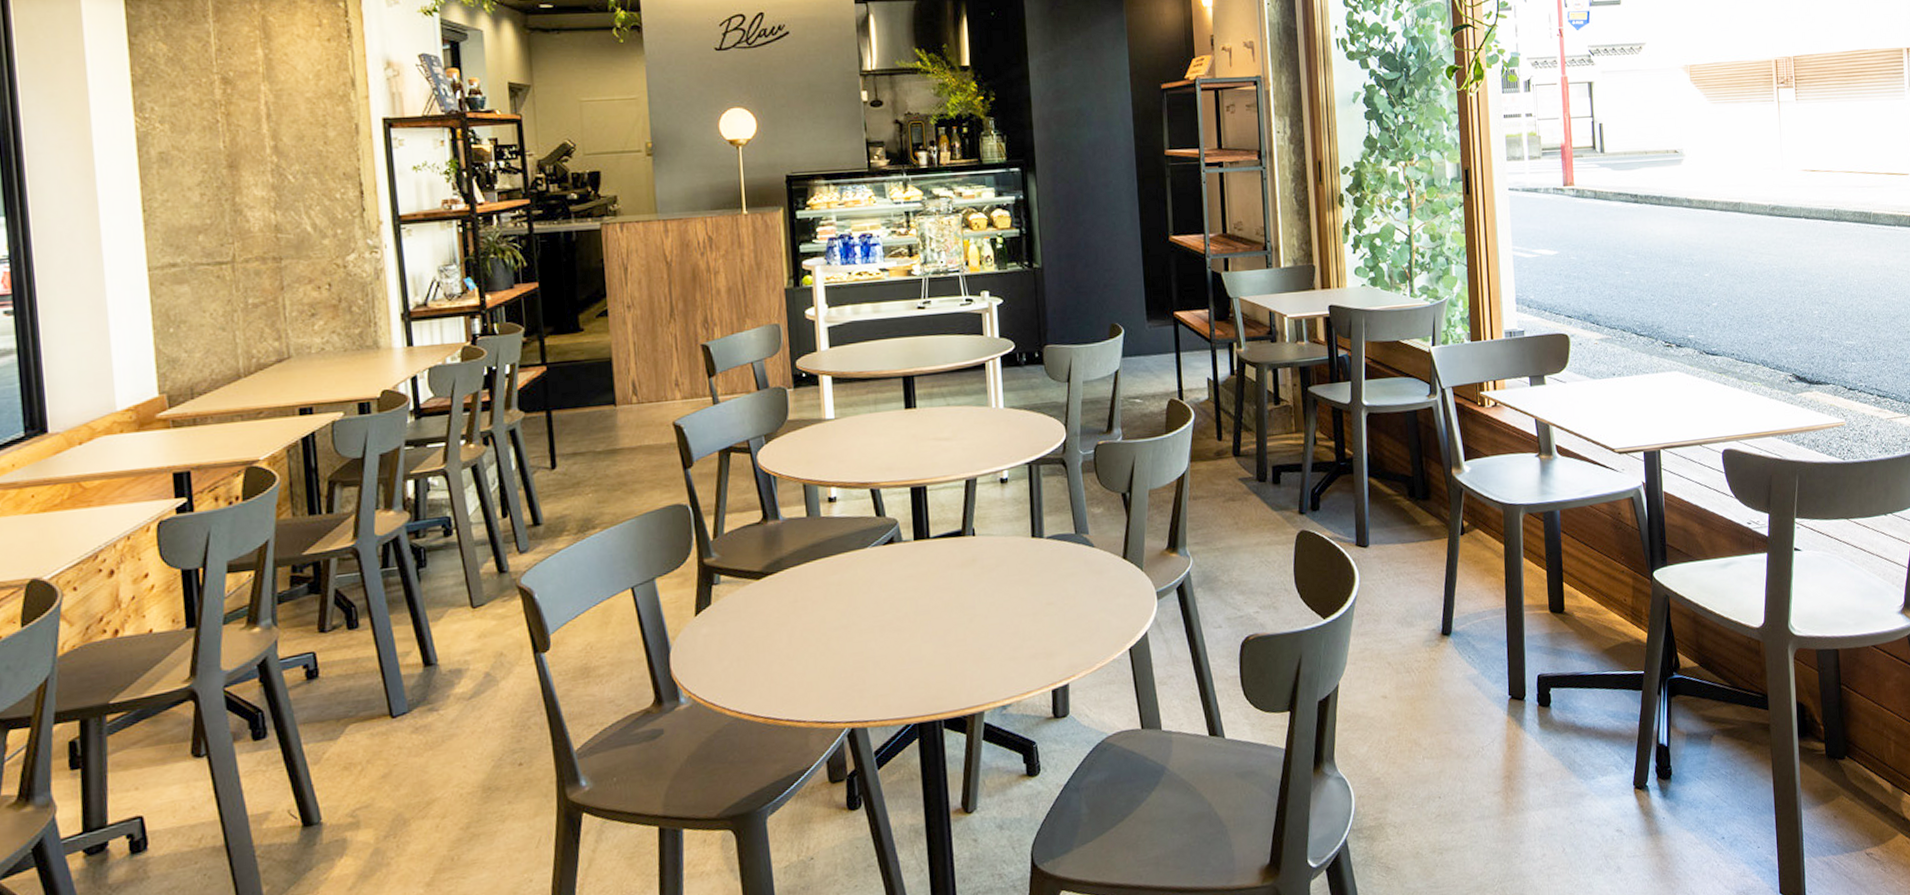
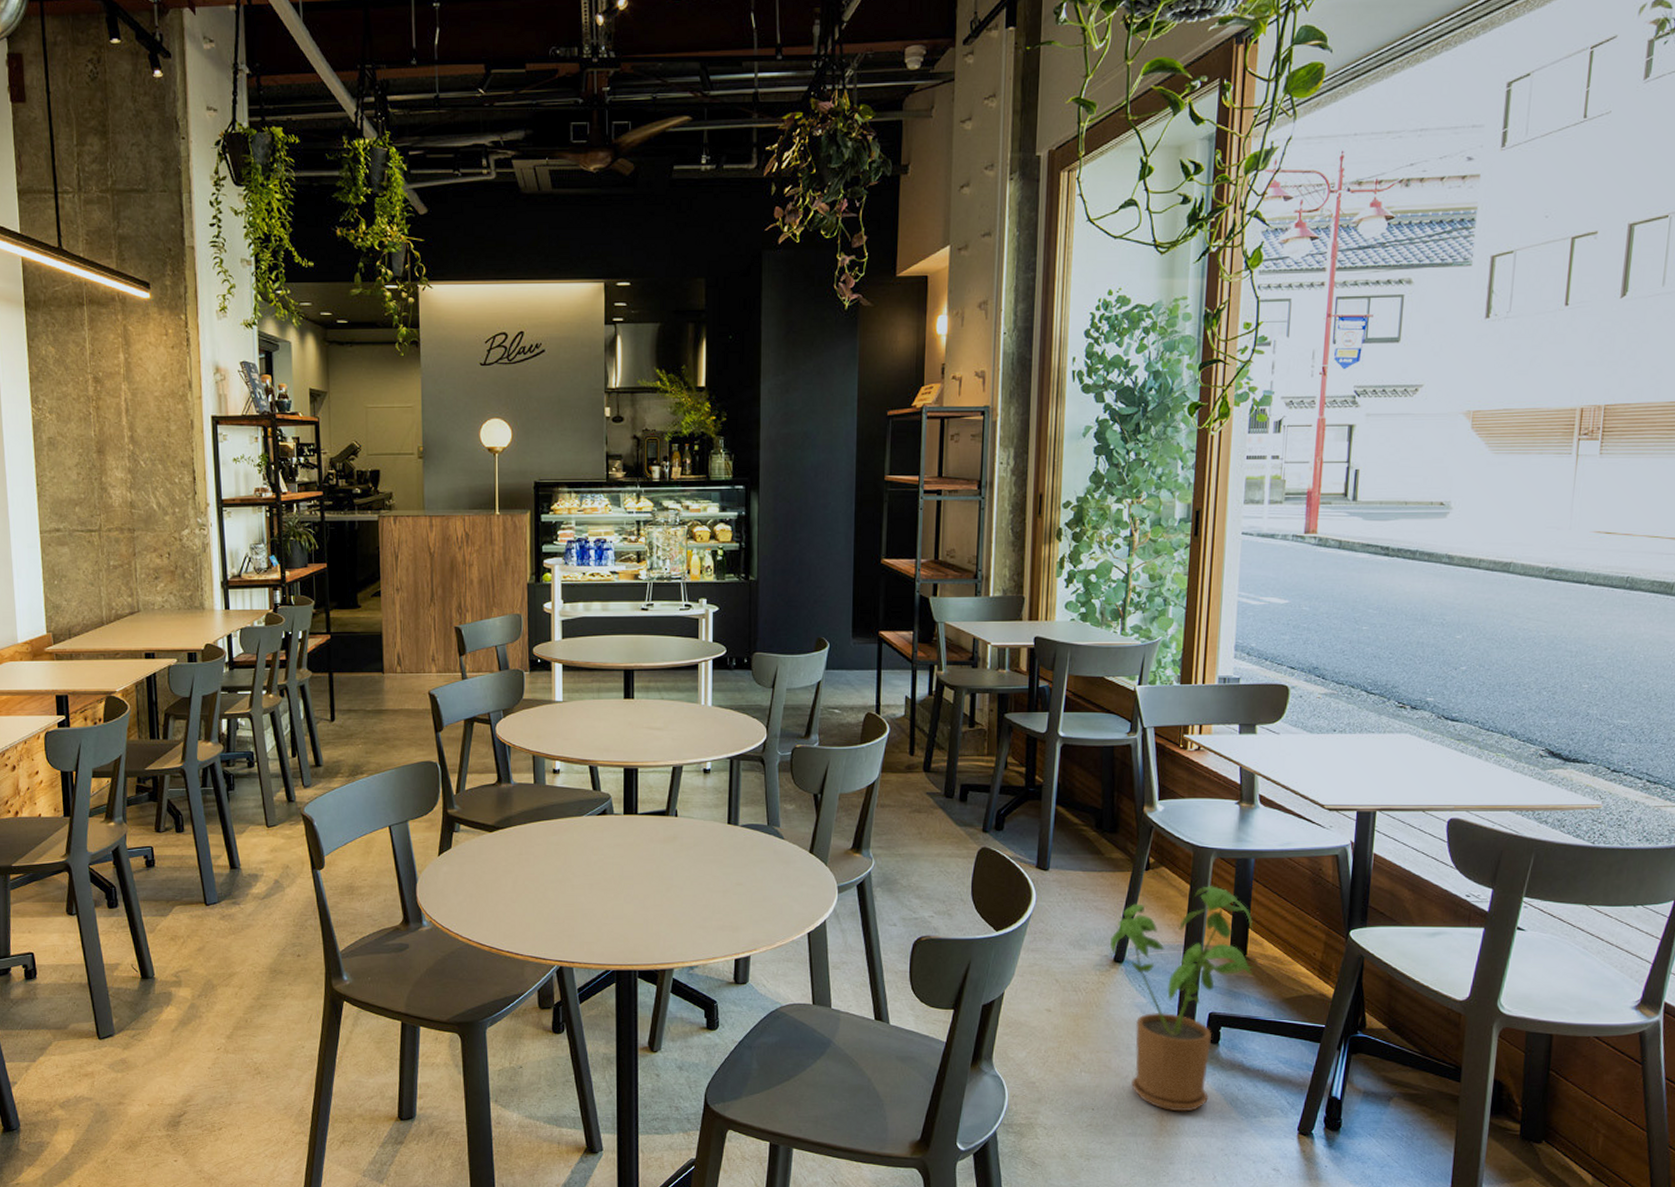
house plant: none [1435,543,1573,787] -> present [1109,886,1254,1112]

